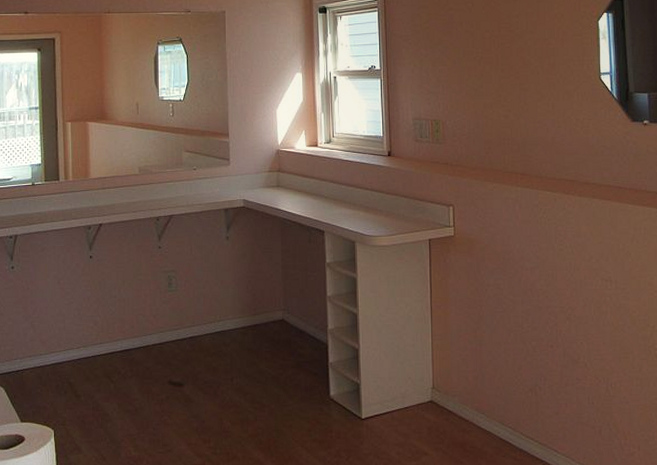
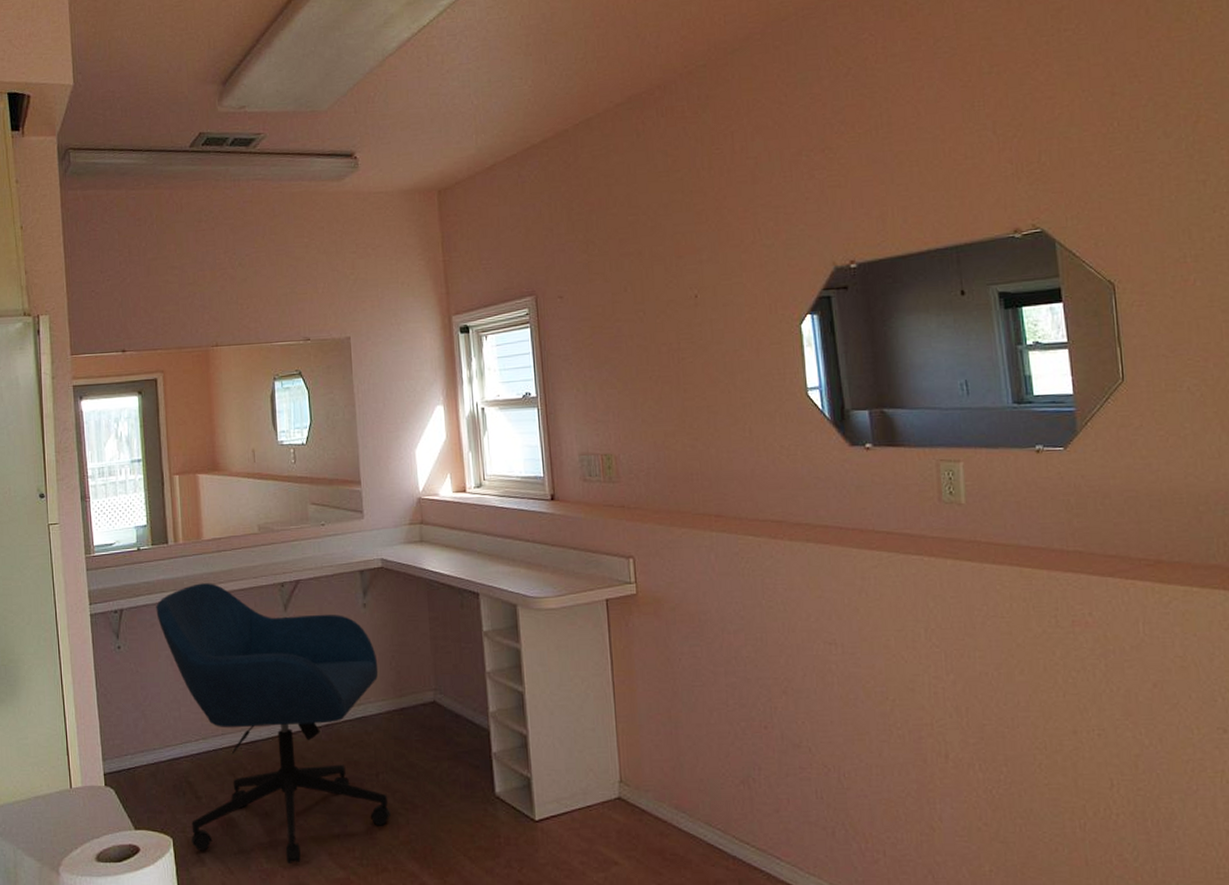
office chair: none [47,215,242,452] -> present [156,583,391,864]

